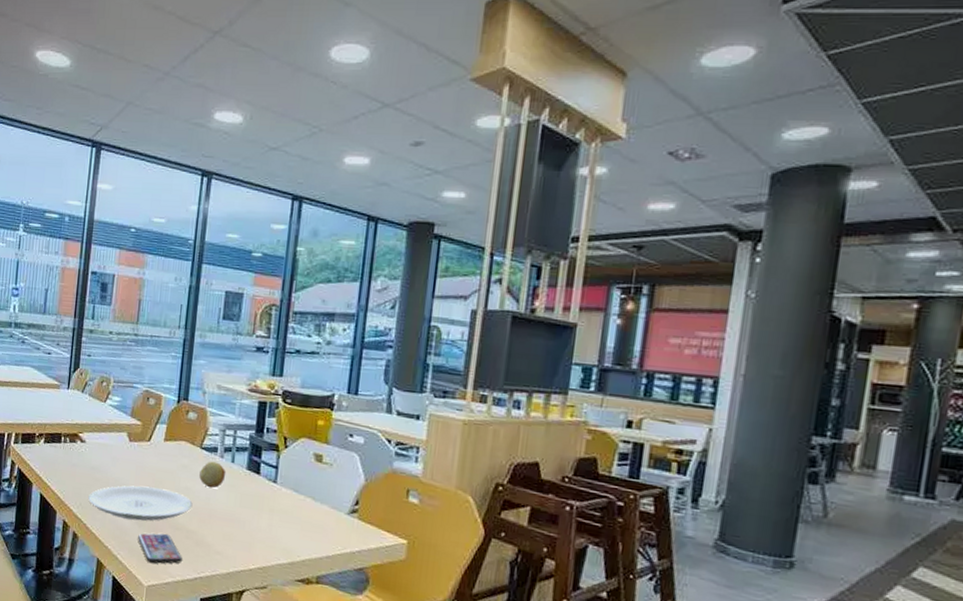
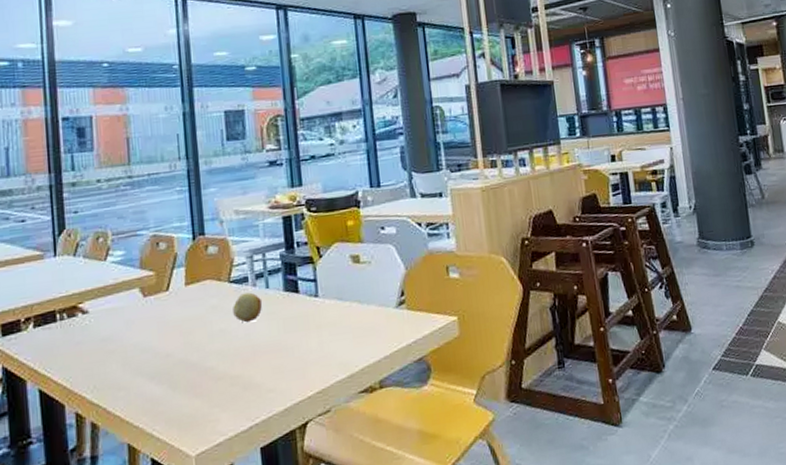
plate: present [88,485,193,521] -> none [103,338,232,388]
smartphone: present [138,533,182,564] -> none [174,388,231,429]

